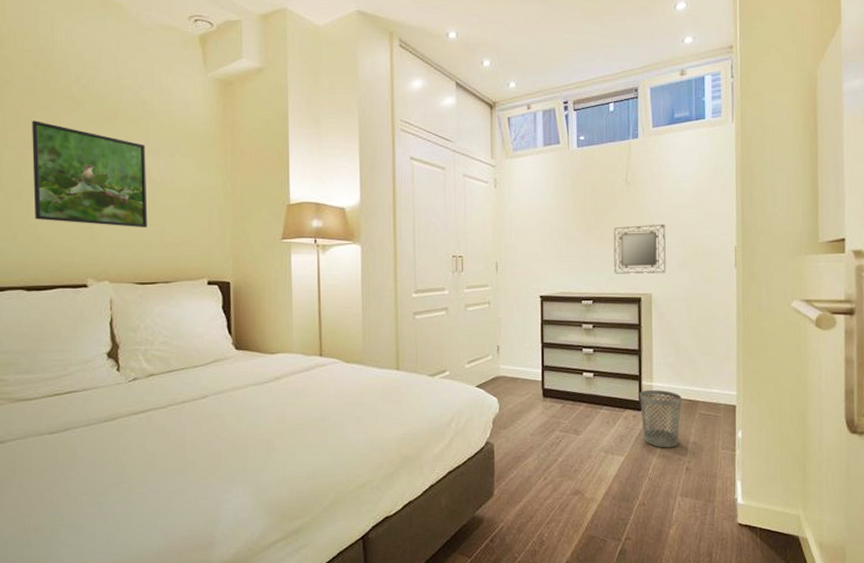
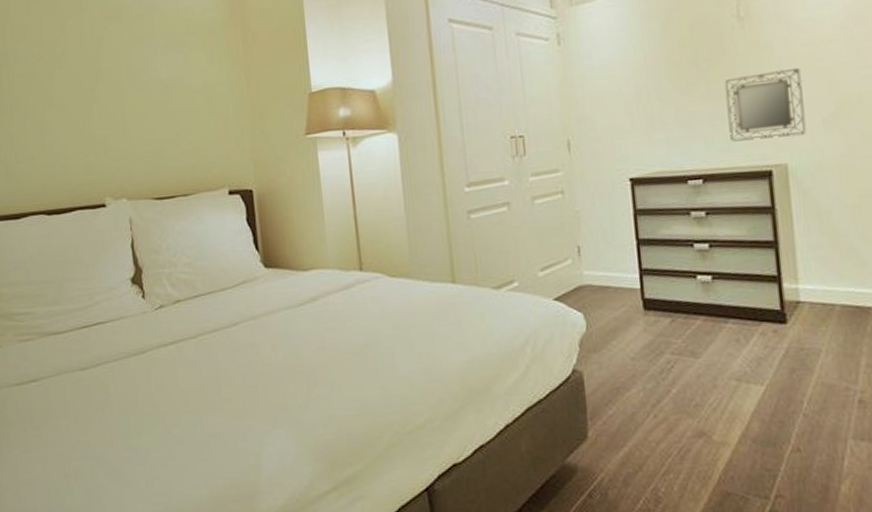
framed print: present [32,121,147,228] -> none [38,29,161,138]
wastebasket: present [640,389,682,448] -> none [780,293,845,373]

